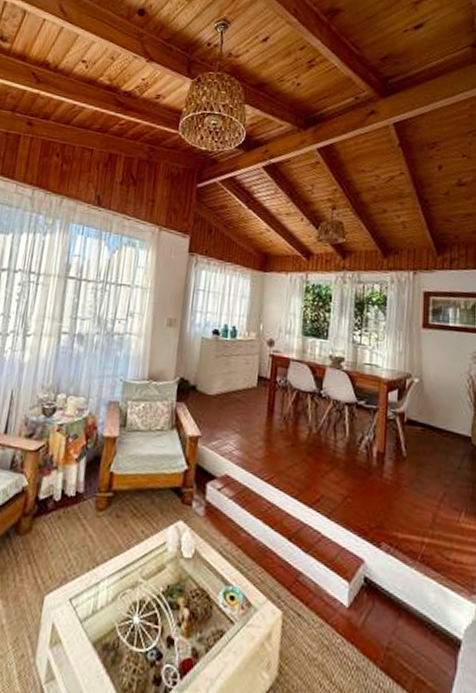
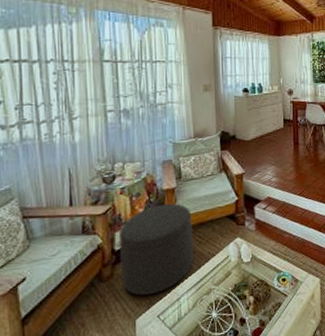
ottoman: none [39,454,131,568] -> present [119,203,193,296]

